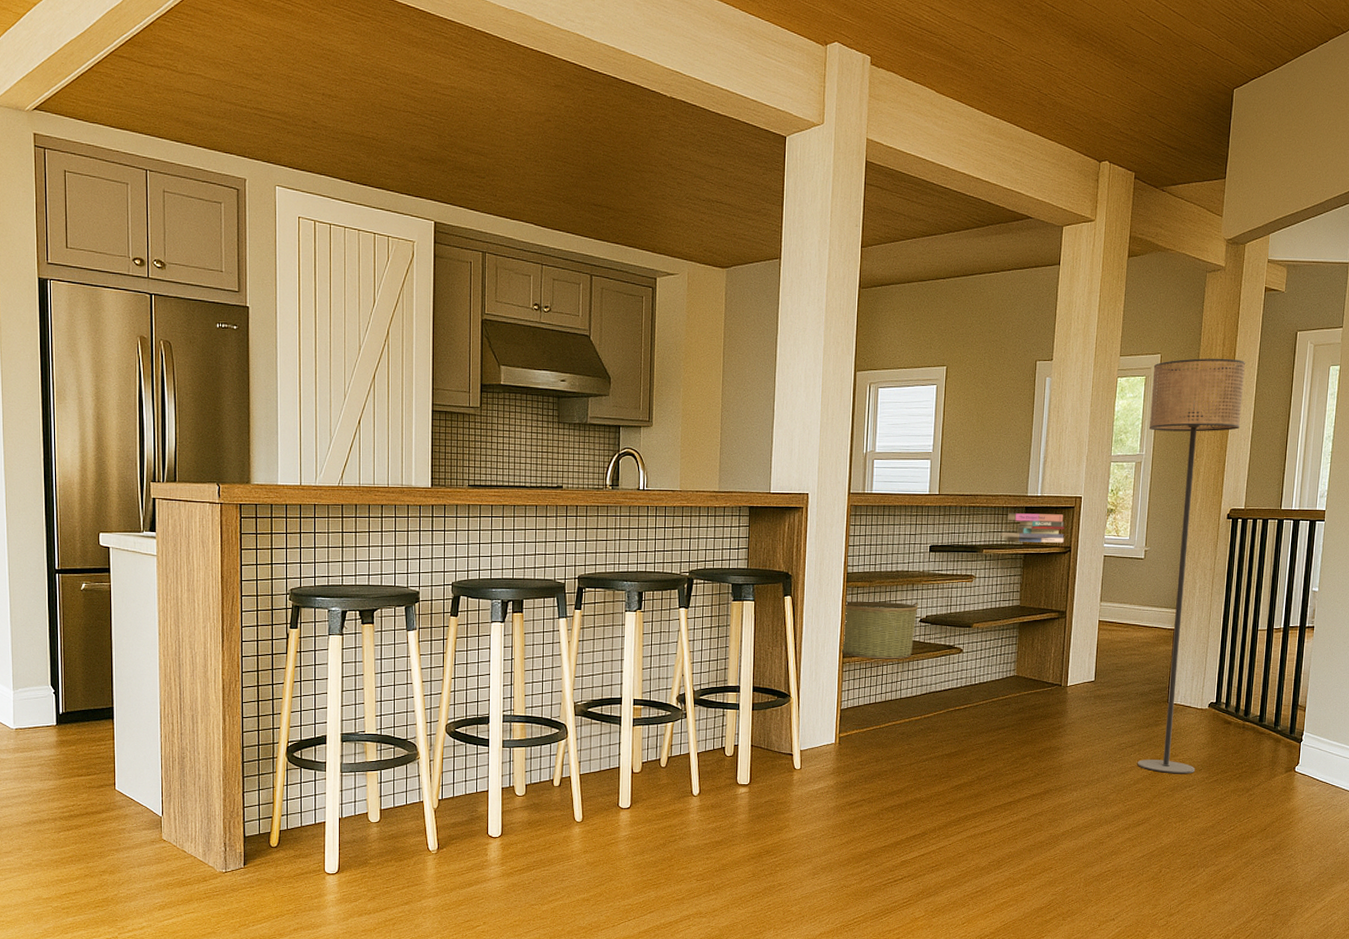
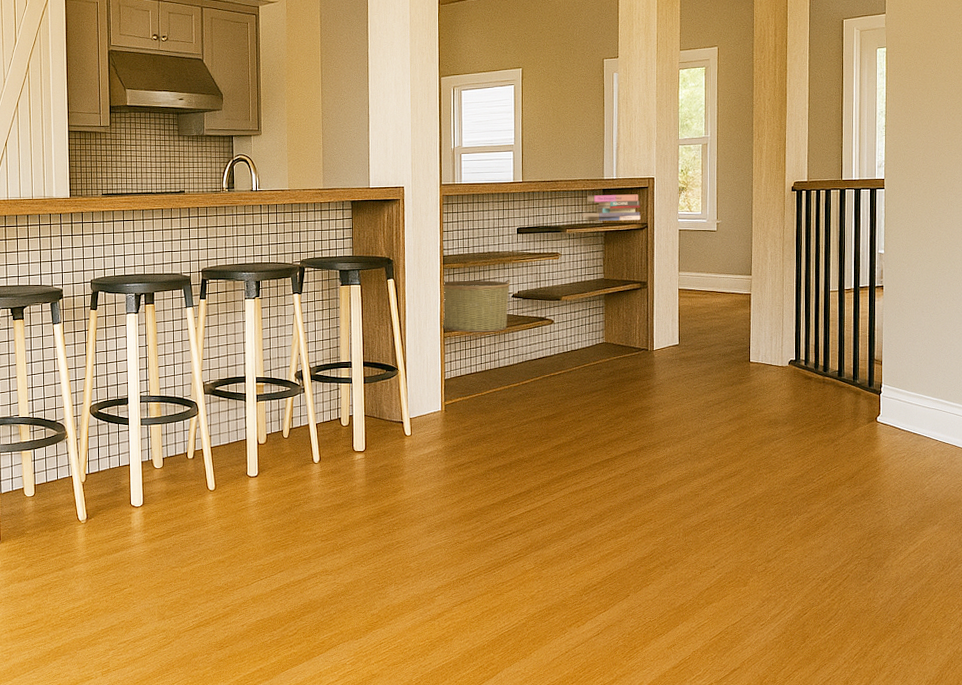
floor lamp: present [1137,358,1246,774] -> none [712,47,798,428]

